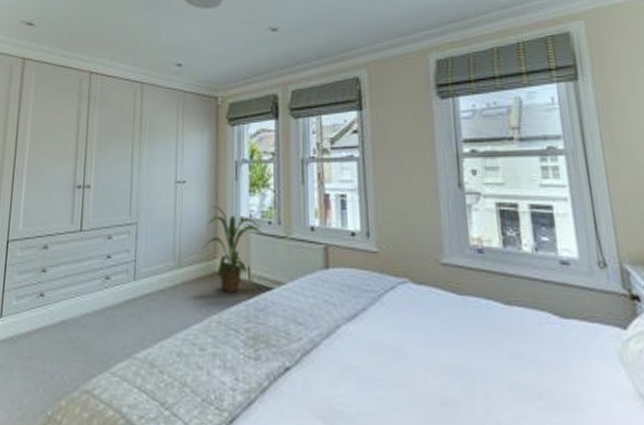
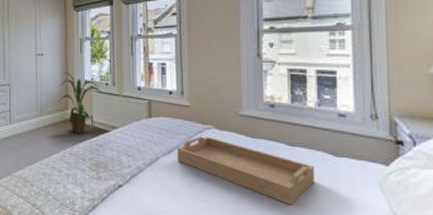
serving tray: none [364,293,541,389] -> present [177,136,316,206]

